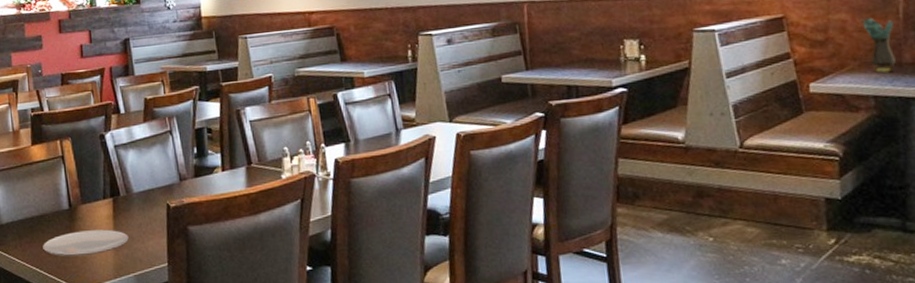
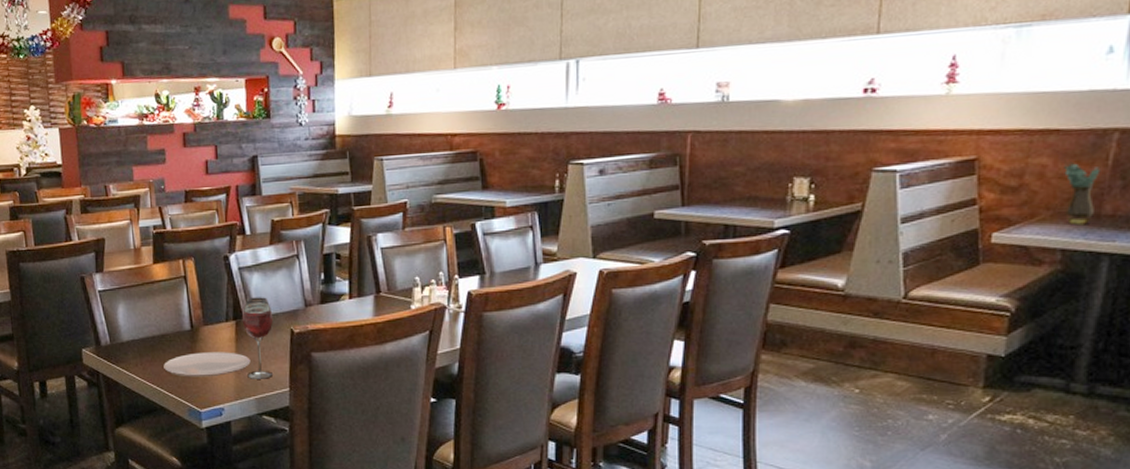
wineglass: none [118,173,151,256] -> present [241,297,274,379]

